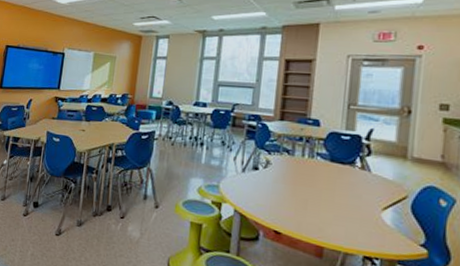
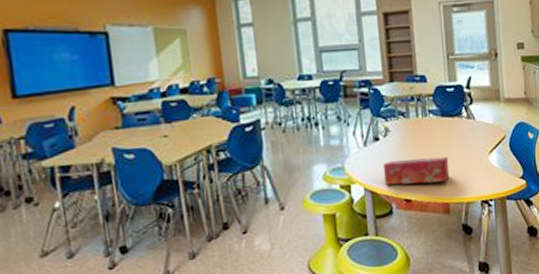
tissue box: none [255,190,331,226] -> present [382,156,450,185]

